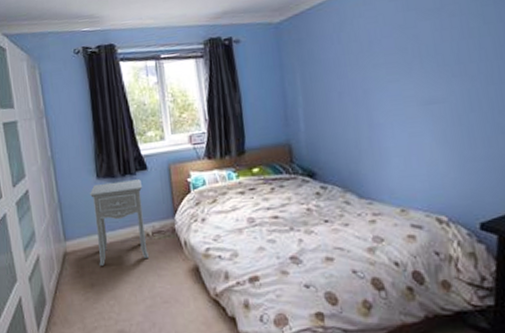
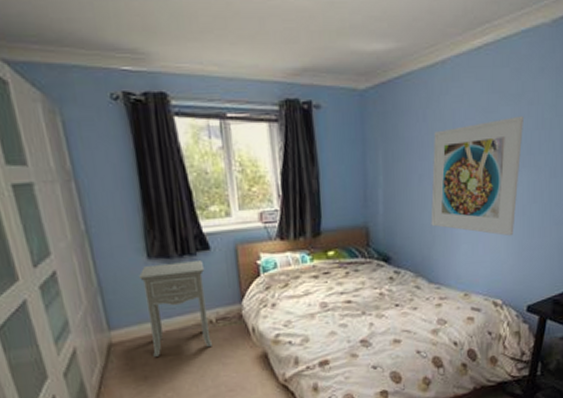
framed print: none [350,27,452,148] -> present [430,115,525,237]

